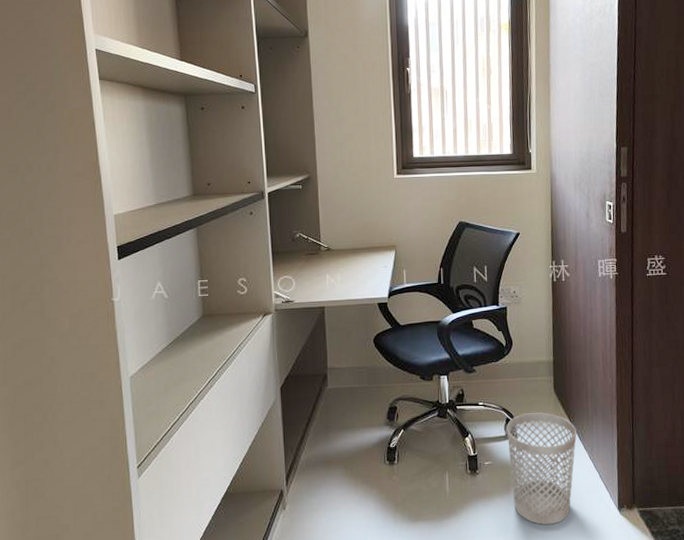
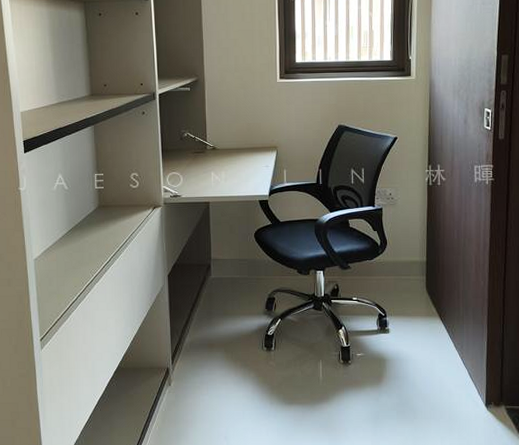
wastebasket: present [507,412,577,525] -> none [379,310,447,416]

